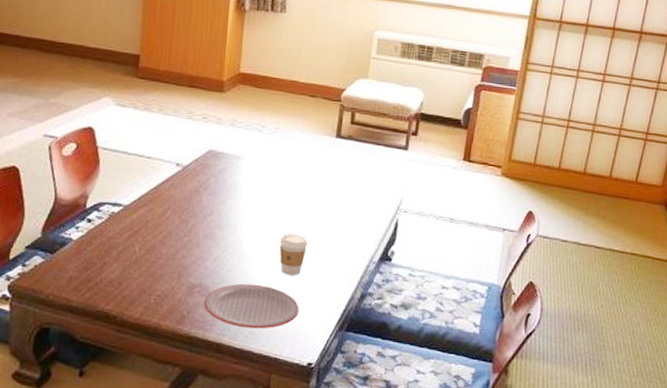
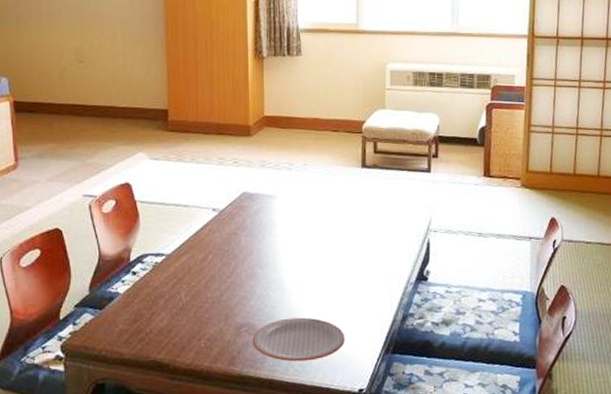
coffee cup: present [279,233,308,275] -> none [319,264,347,305]

